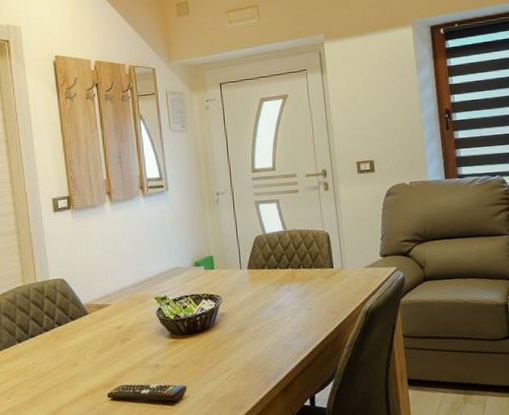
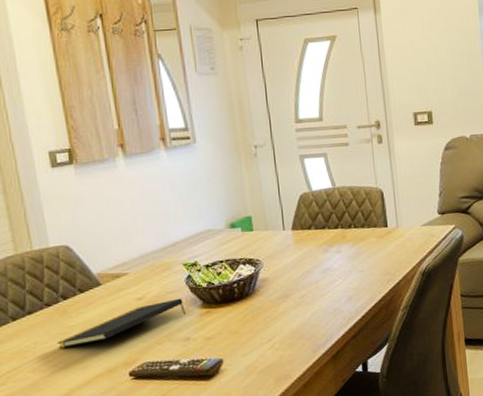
notepad: none [52,328,157,369] -> present [57,298,187,349]

